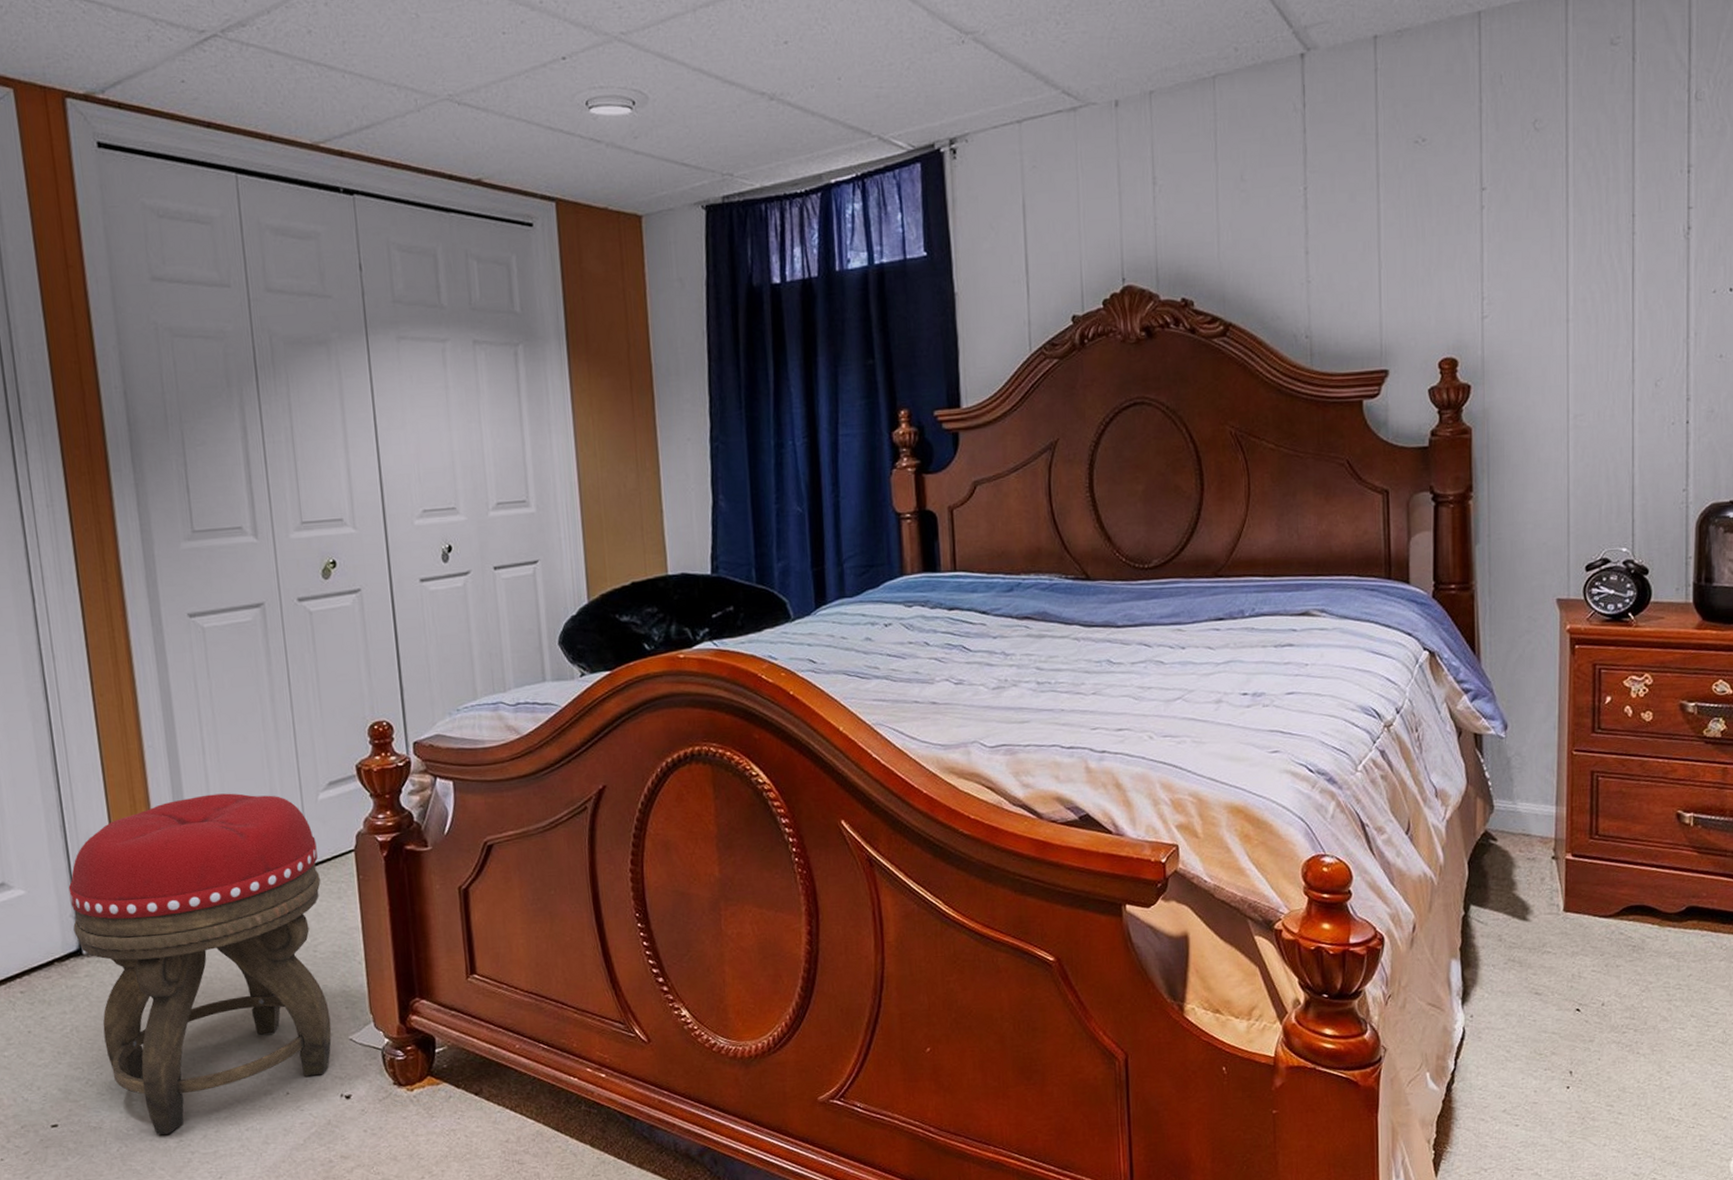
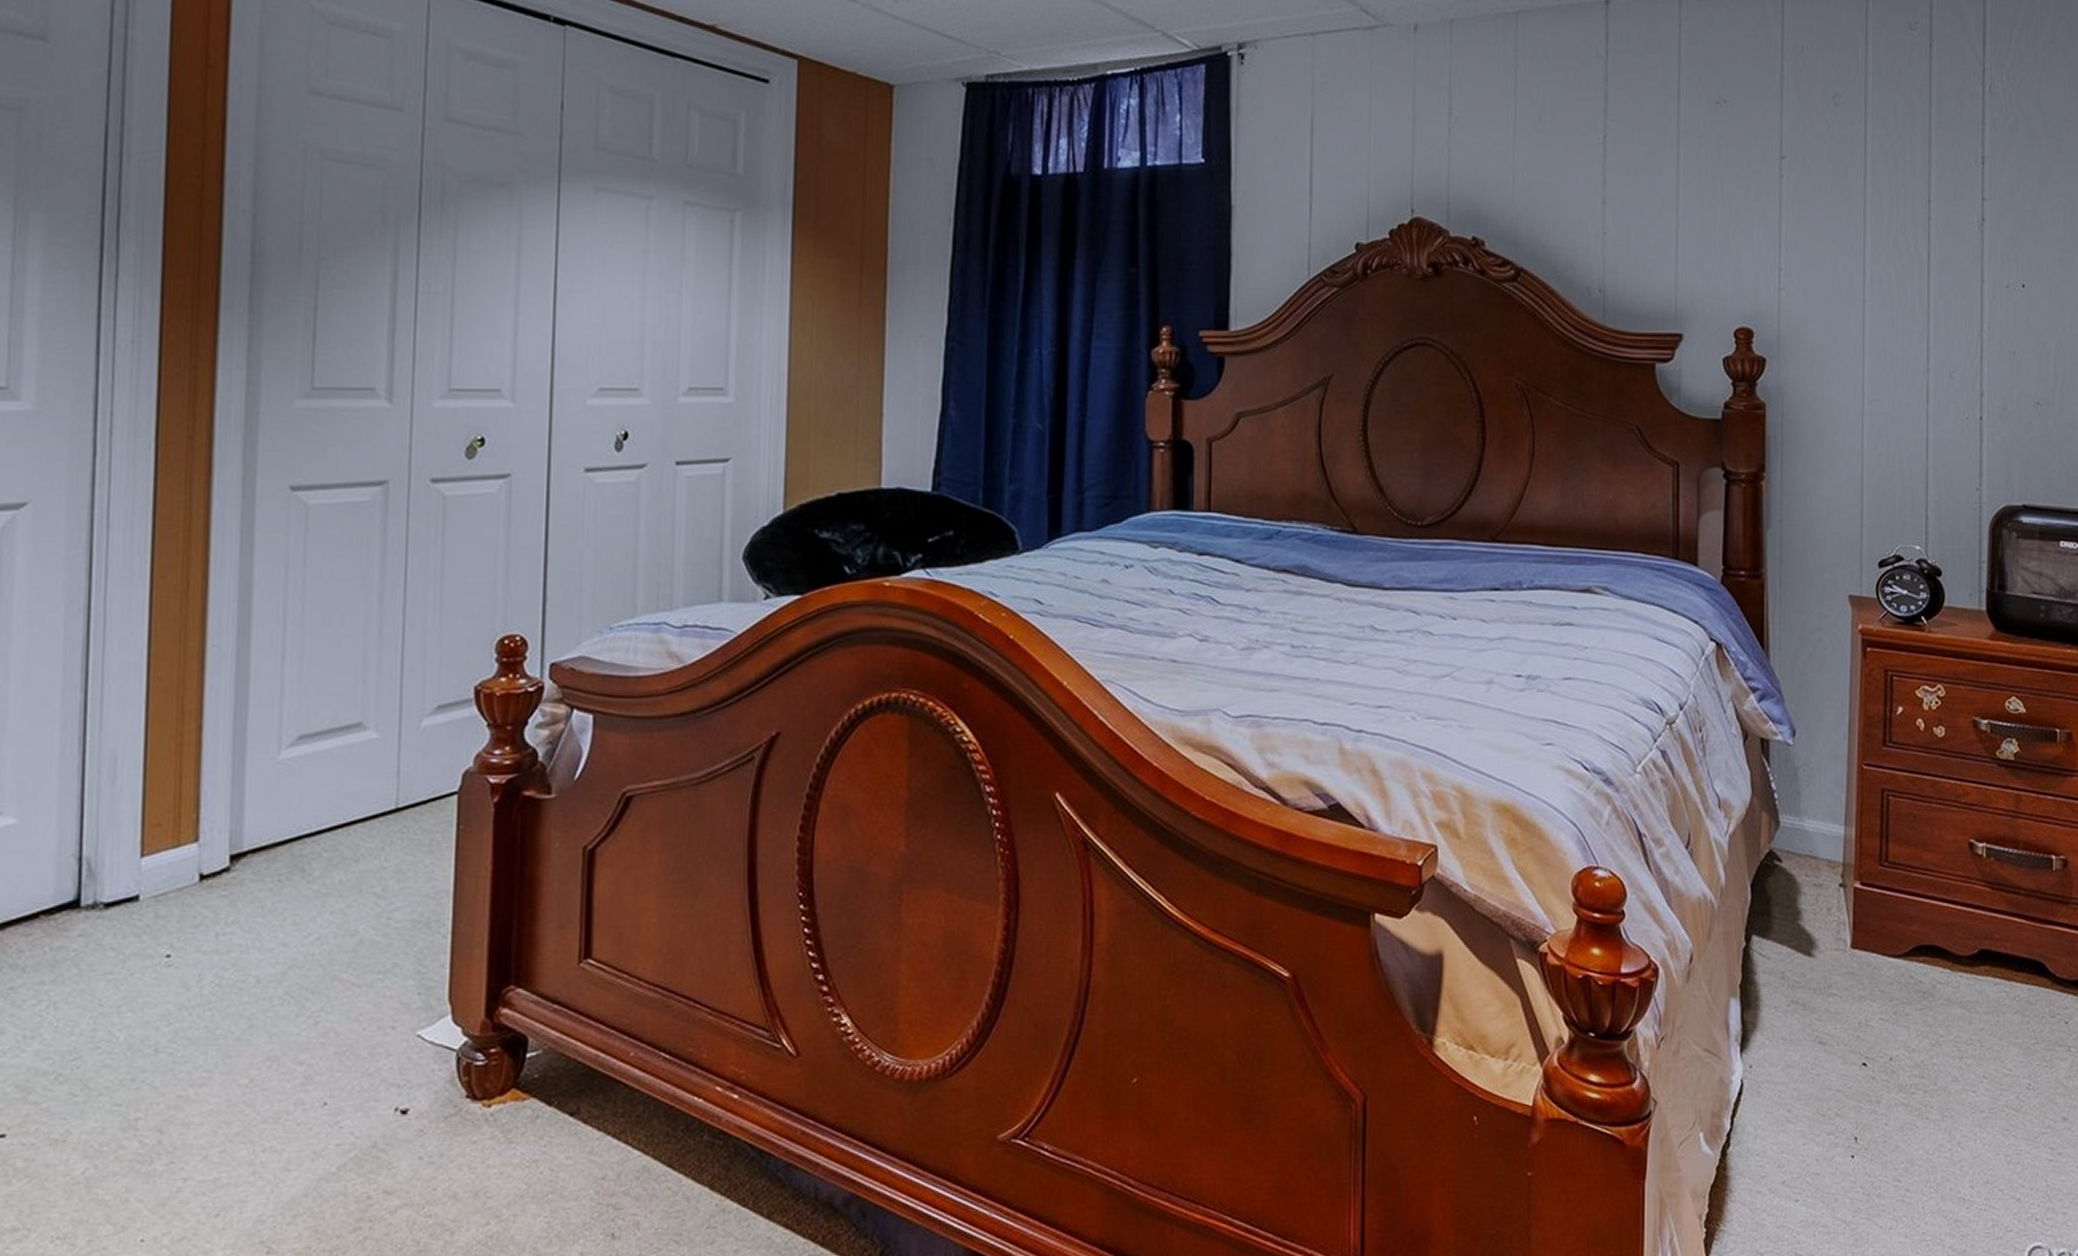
footstool: present [68,793,332,1135] -> none [74,711,410,1153]

